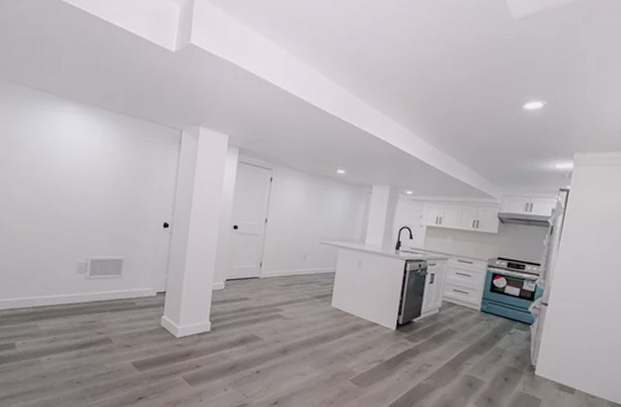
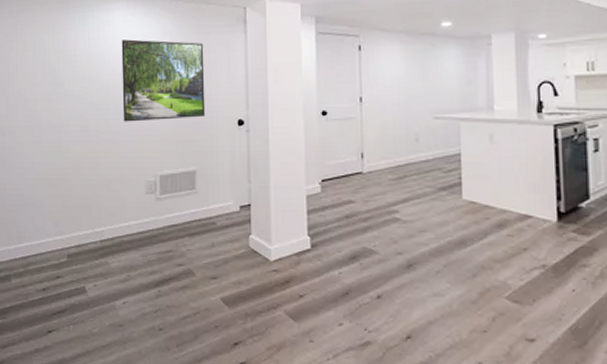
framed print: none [63,140,142,216] -> present [121,39,206,122]

